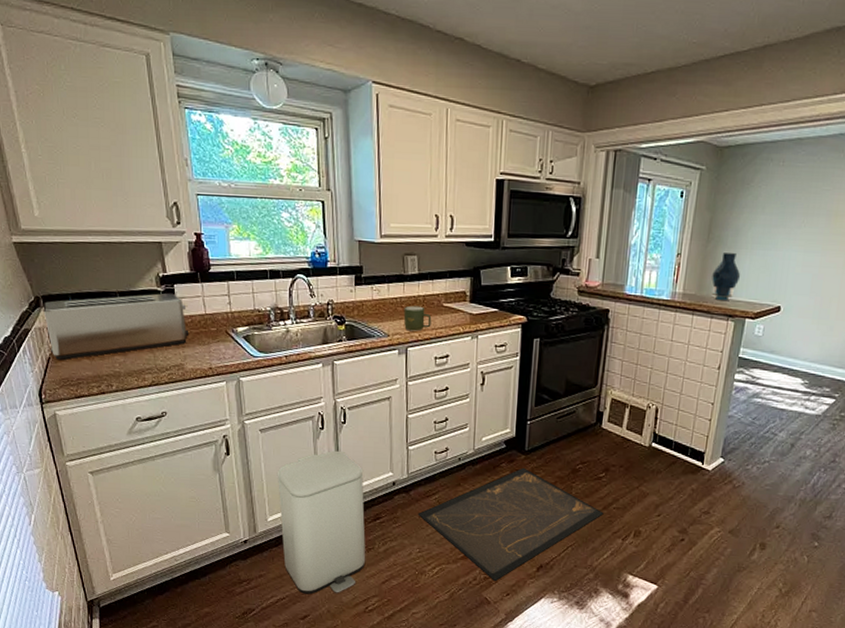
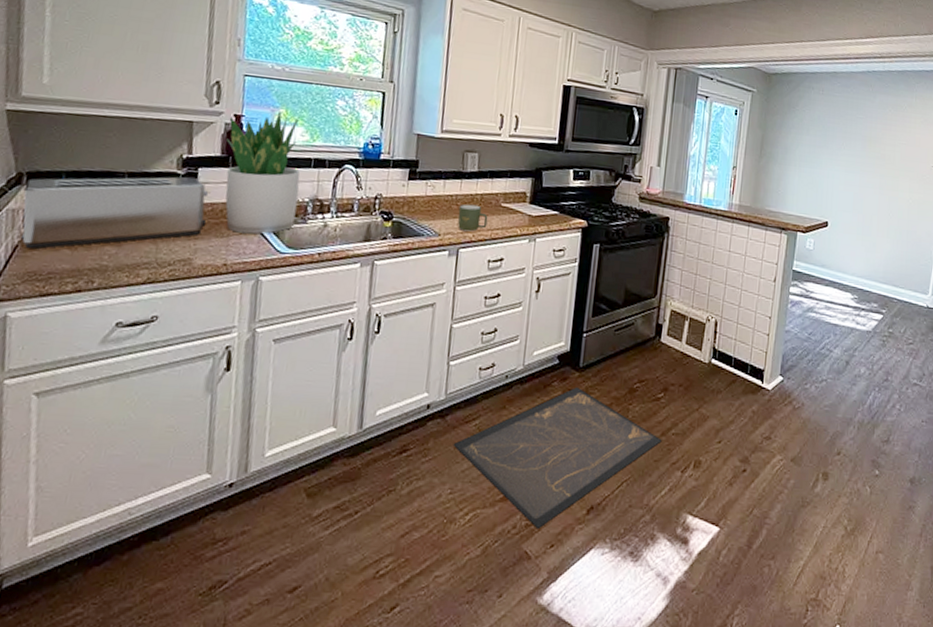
planter: none [191,228,261,341] -> present [225,112,300,234]
pedal bin: present [277,450,366,595] -> none [277,365,394,556]
vase: present [711,253,741,301] -> none [765,168,791,215]

